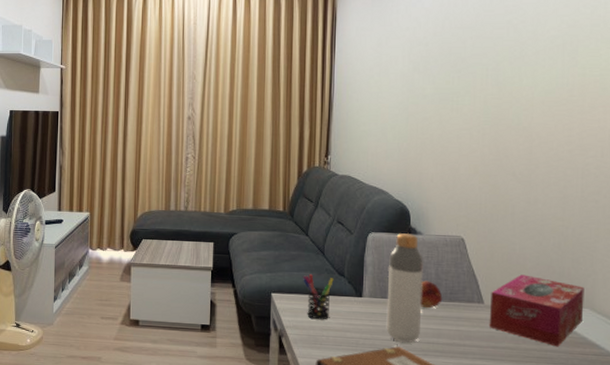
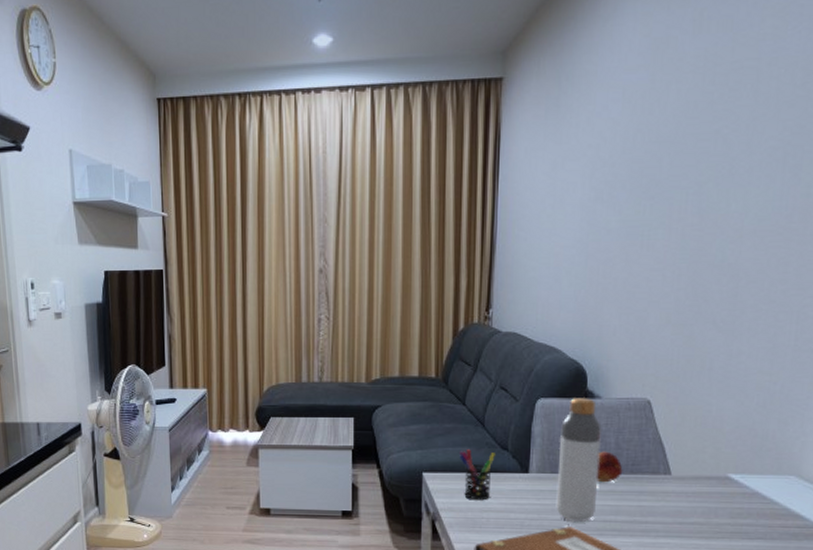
tissue box: present [489,274,585,347] -> none [676,440,791,520]

